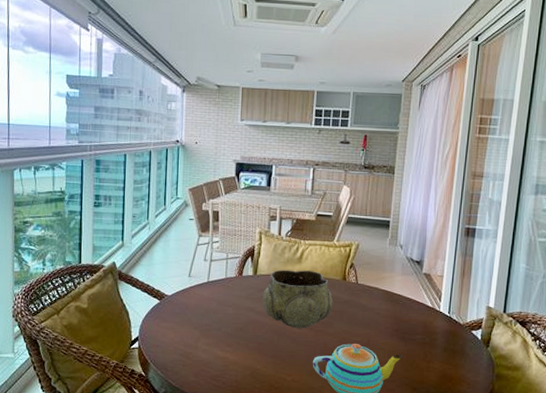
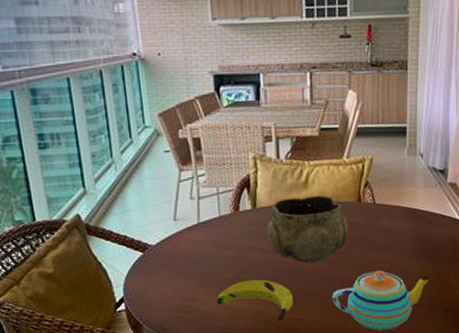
banana: none [214,336,279,378] -> present [216,279,293,322]

